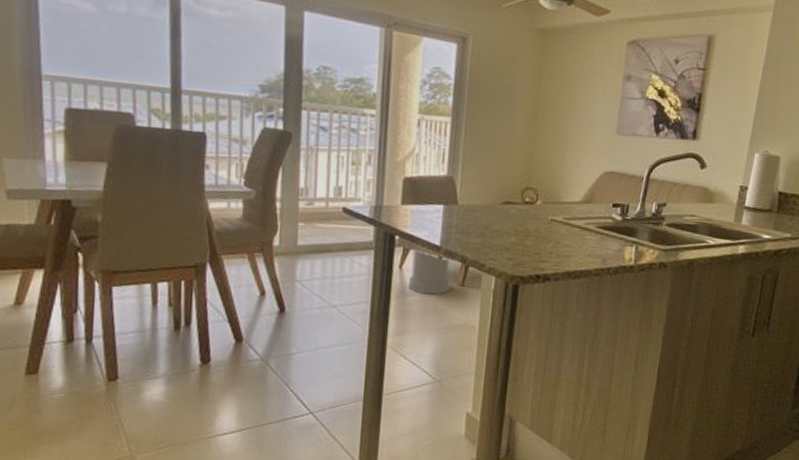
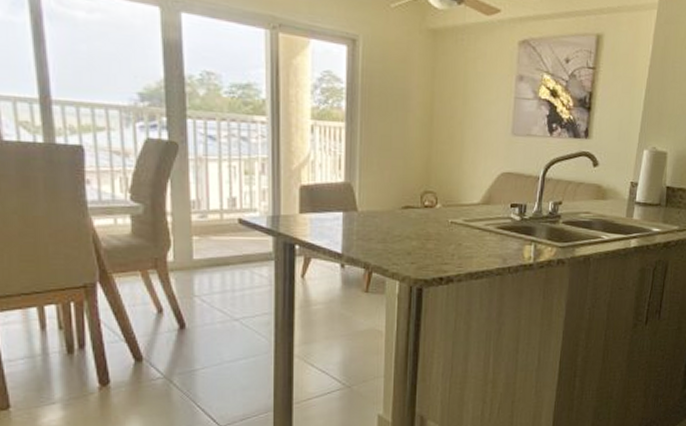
trash can: present [407,247,450,295] -> none [311,256,354,302]

